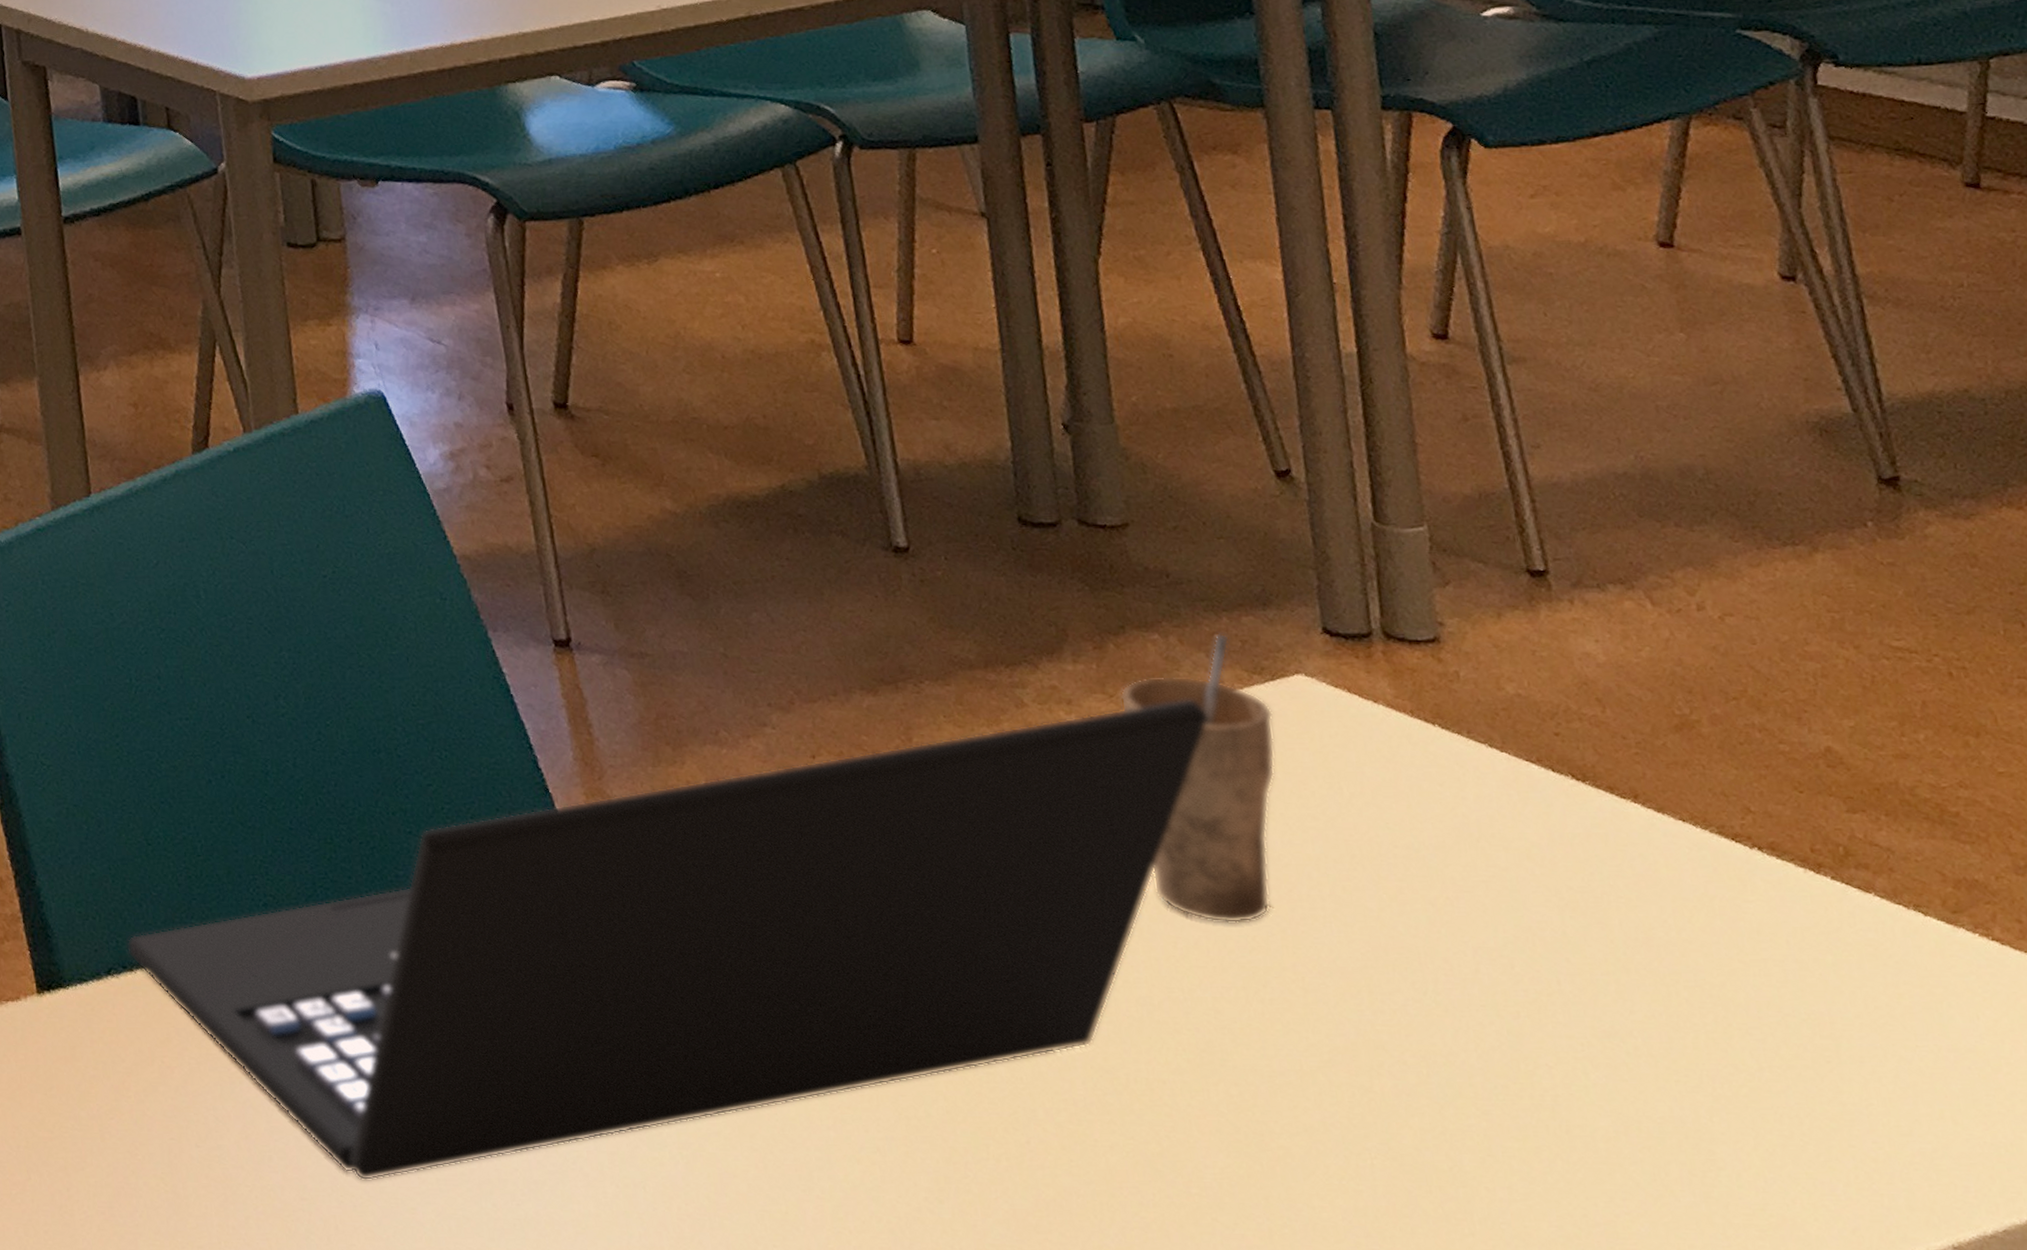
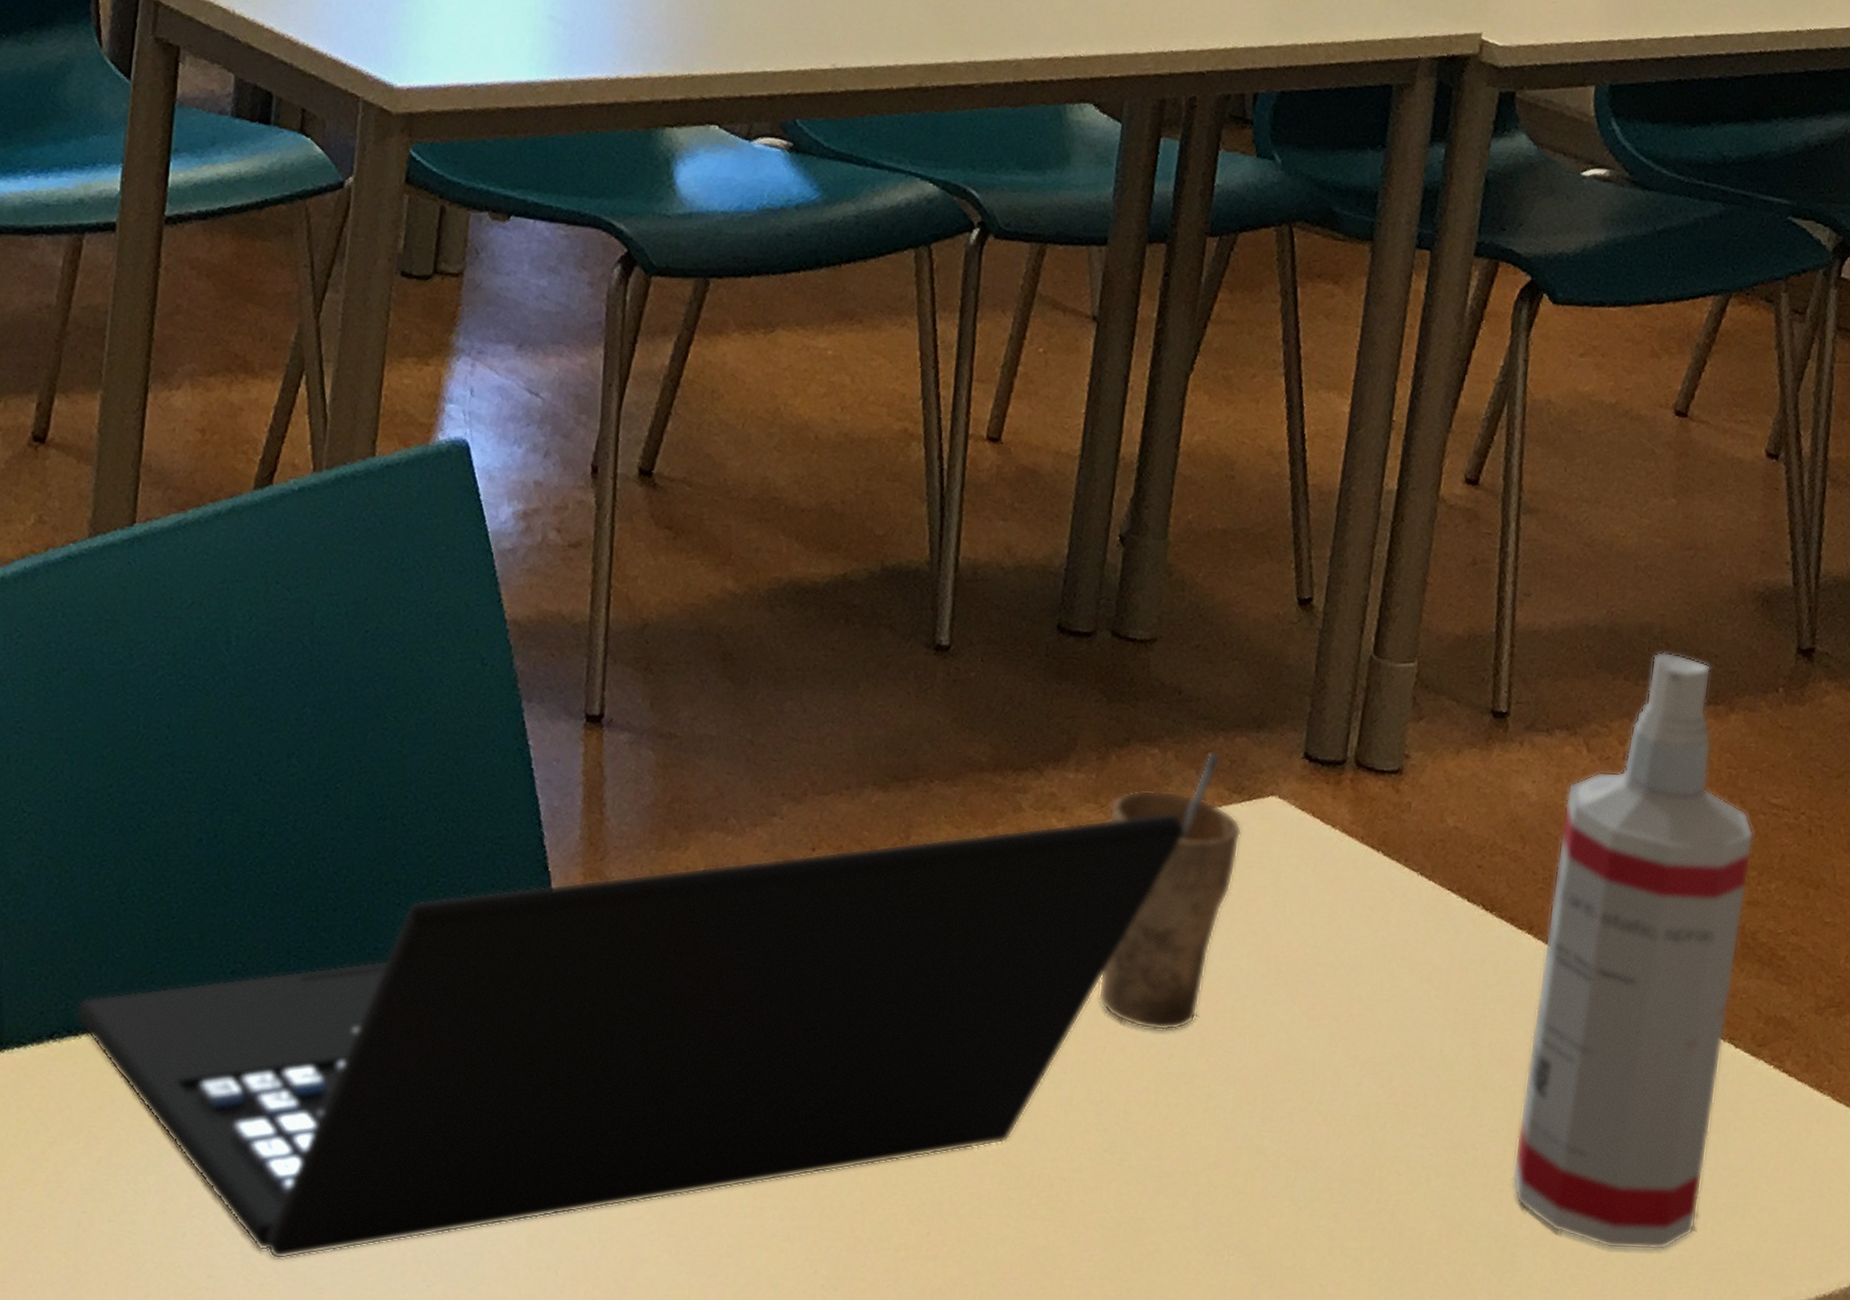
spray bottle: none [1639,493,1931,1144] -> present [1511,651,1754,1251]

